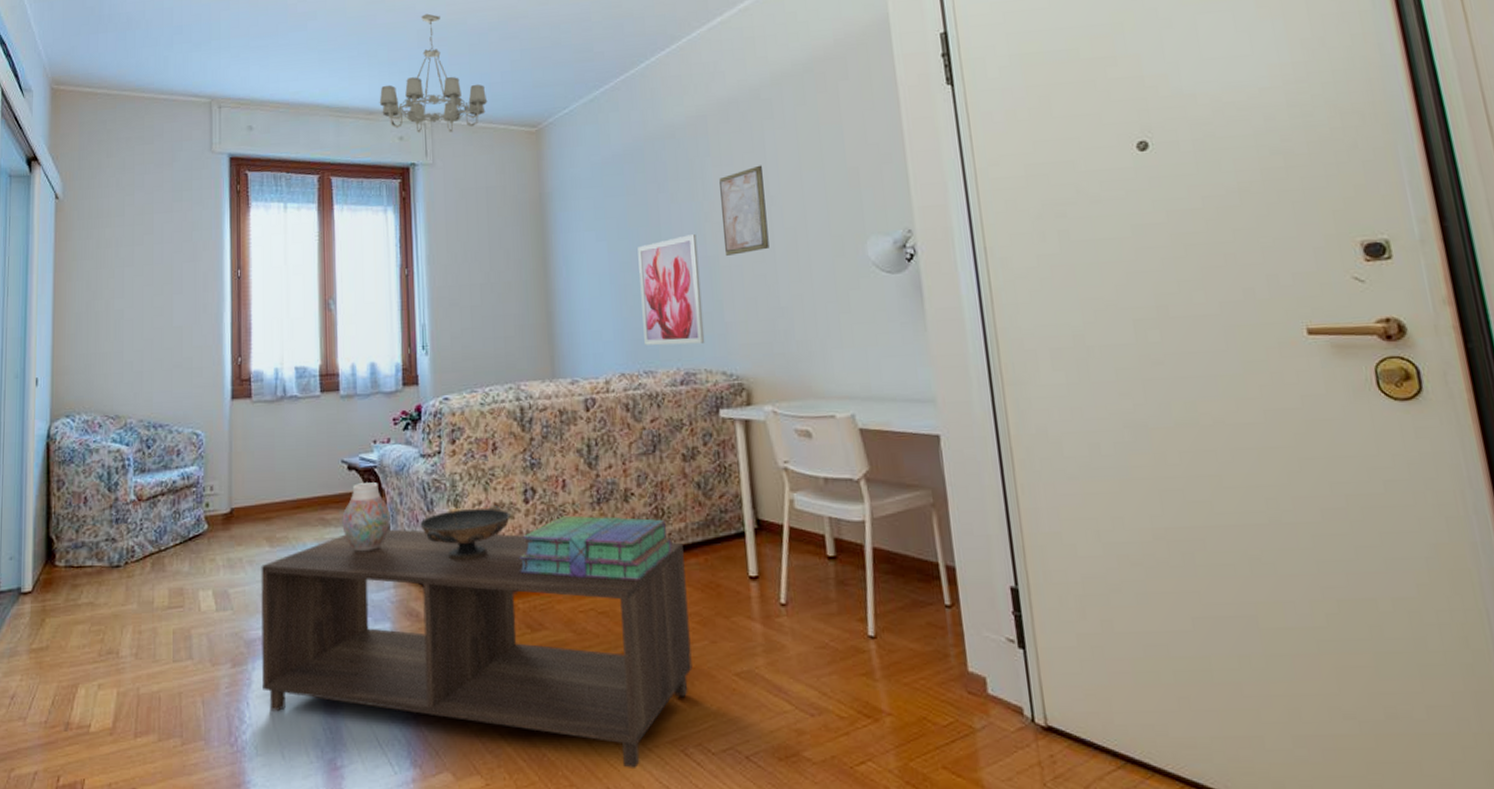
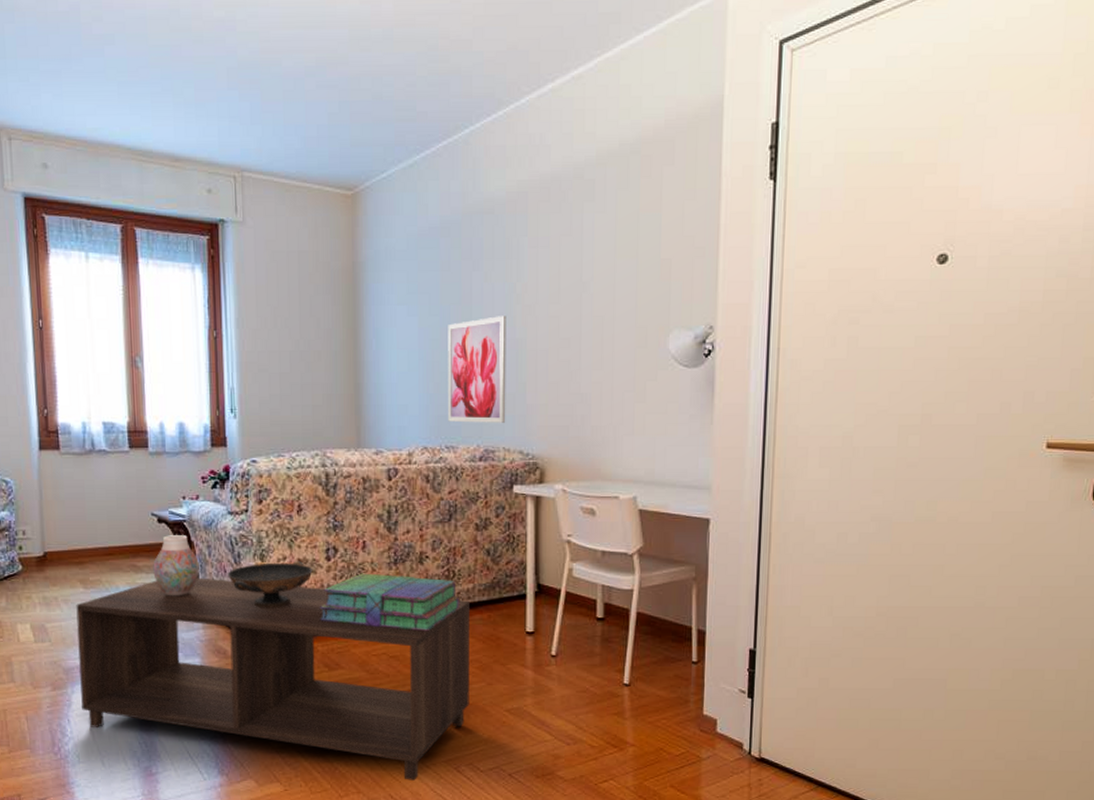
chandelier: present [379,13,488,134] -> none [185,49,302,189]
wall art: present [719,165,769,256] -> none [532,249,577,339]

